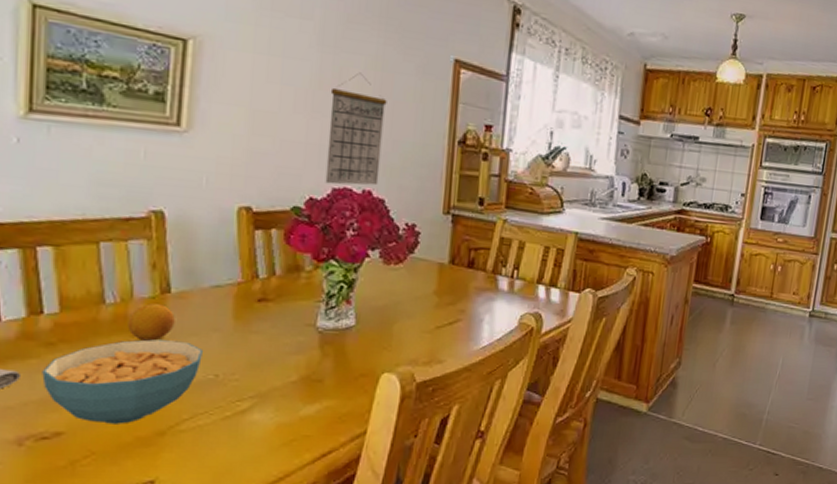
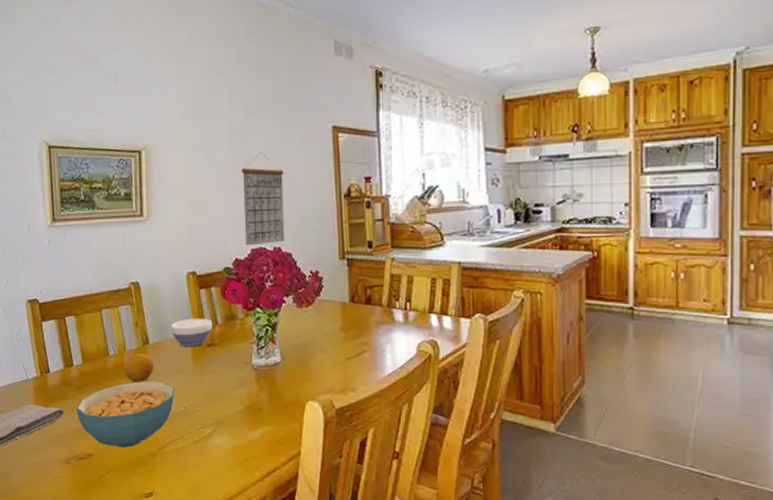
bowl: none [205,264,267,301] -> present [170,318,212,348]

